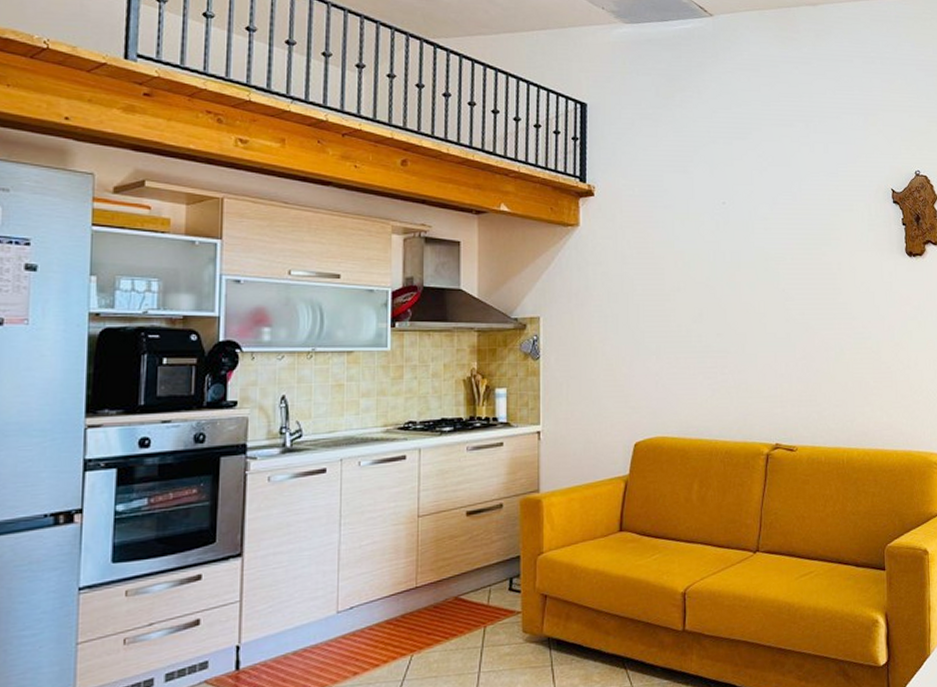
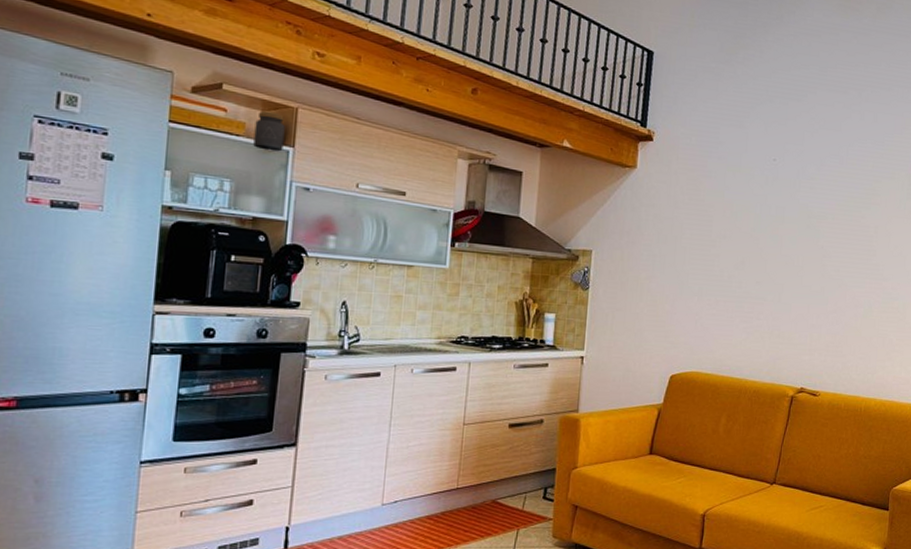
jar: none [180,204,211,245] -> present [253,110,285,152]

